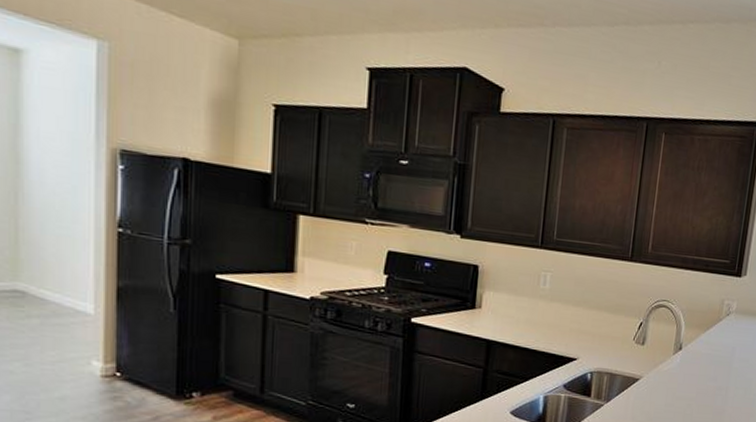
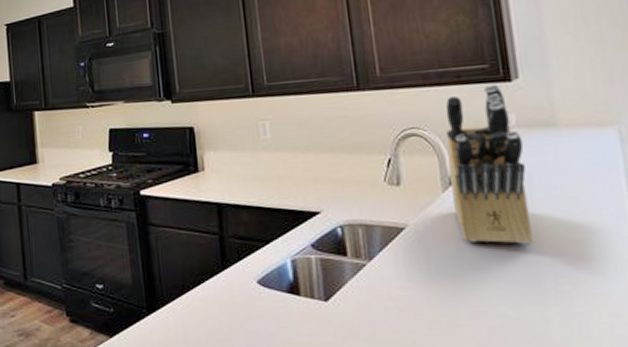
knife block: none [677,276,737,400] -> present [445,84,533,244]

